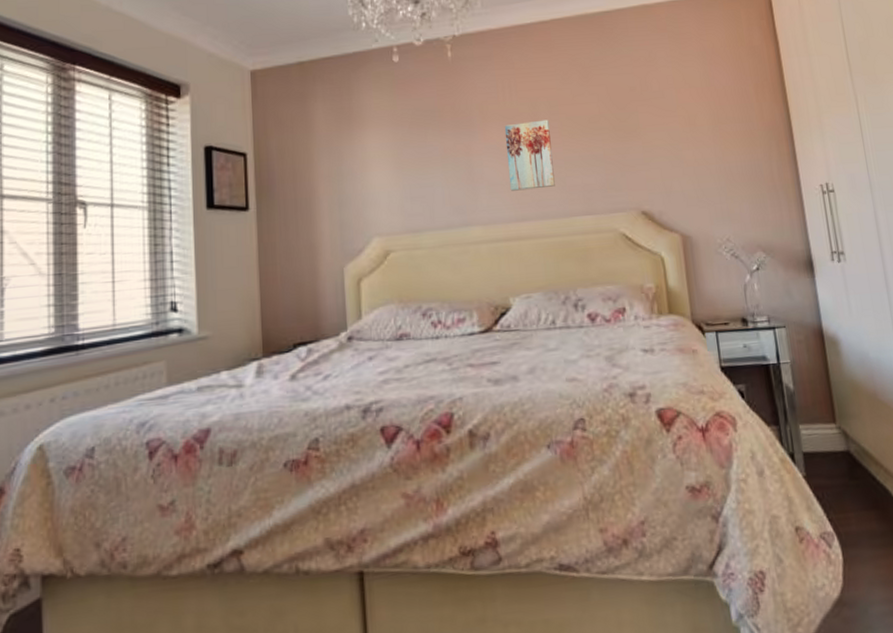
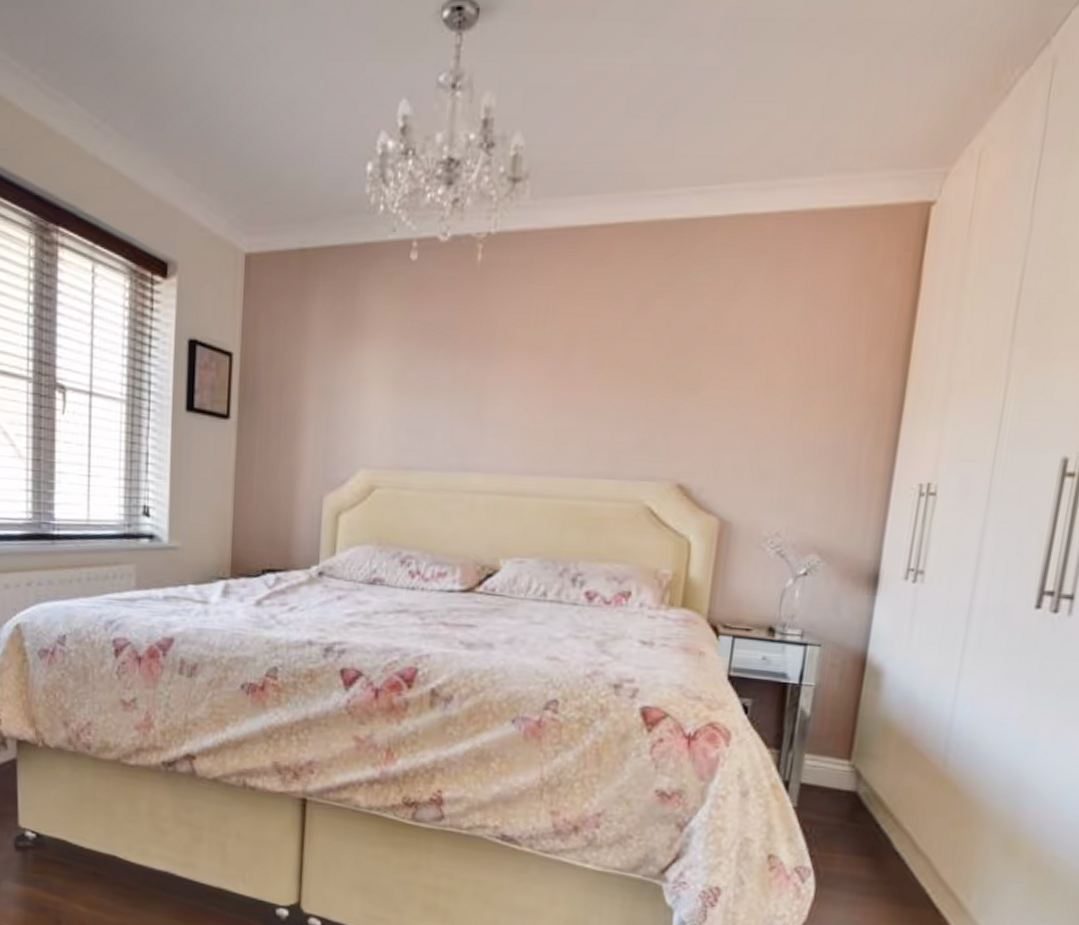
wall art: present [504,119,555,191] -> none [523,355,586,439]

